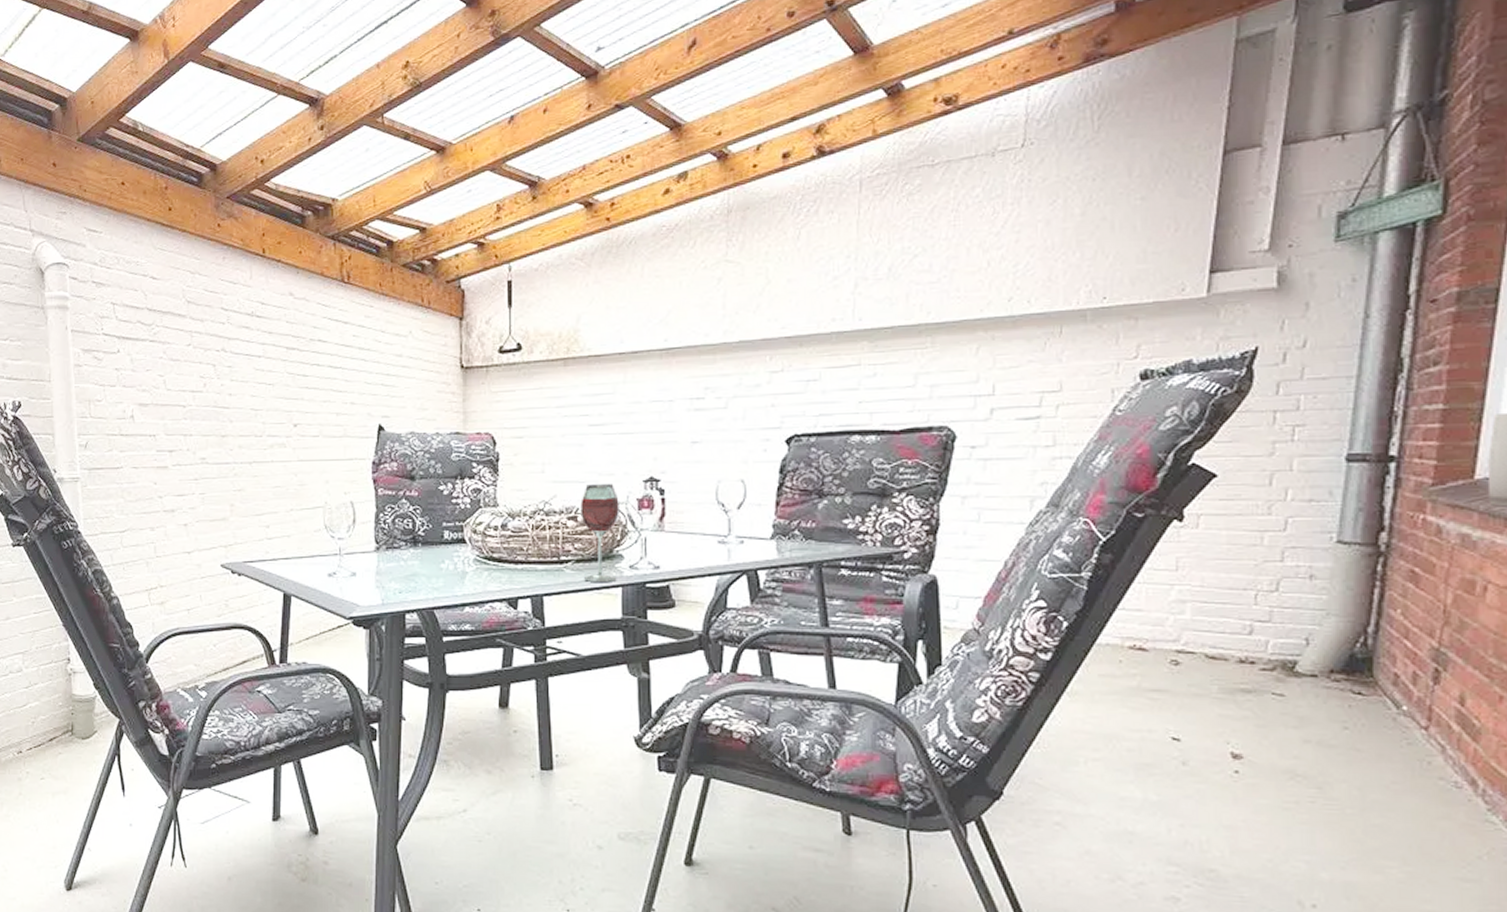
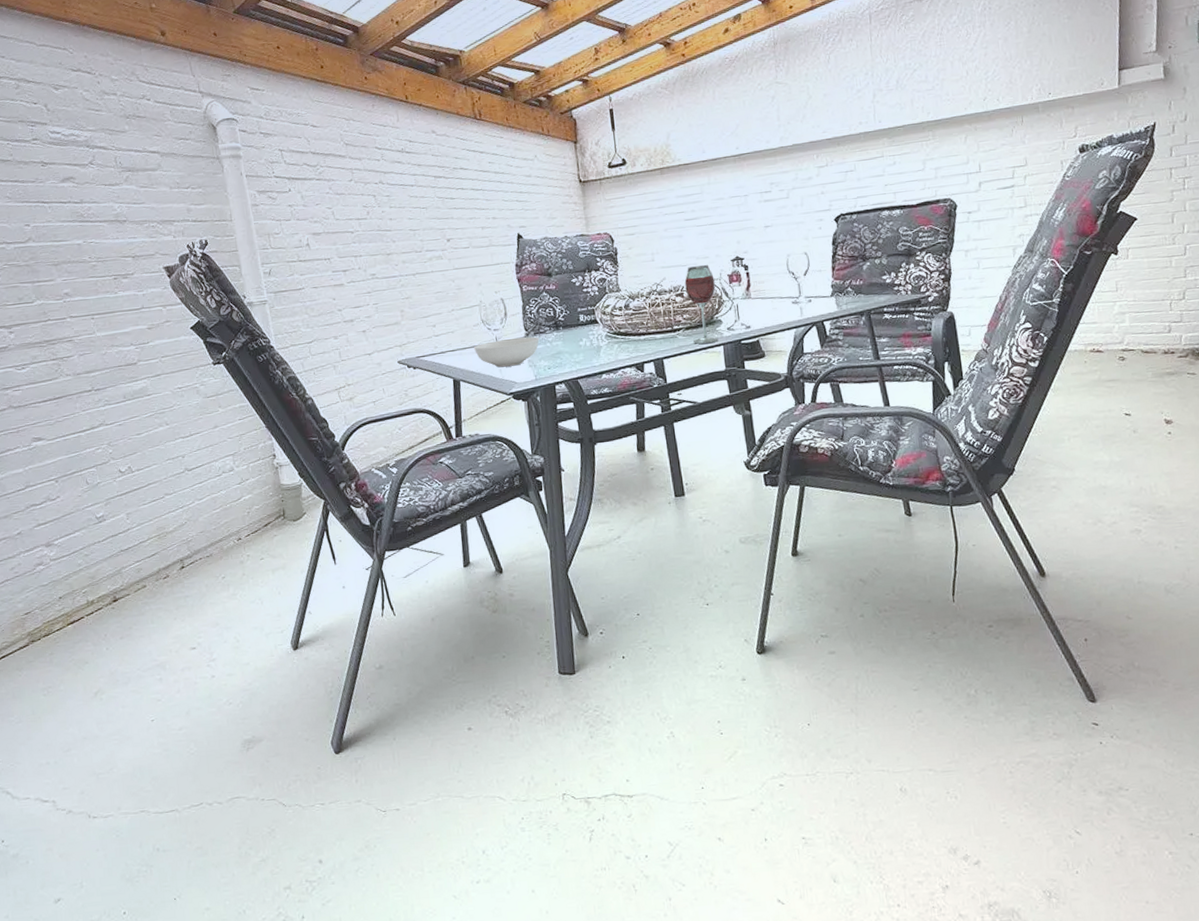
bowl: none [311,552,392,585] -> present [473,336,540,368]

